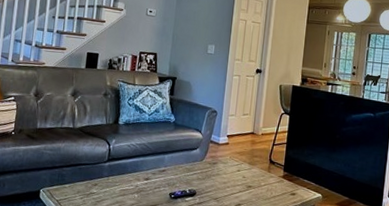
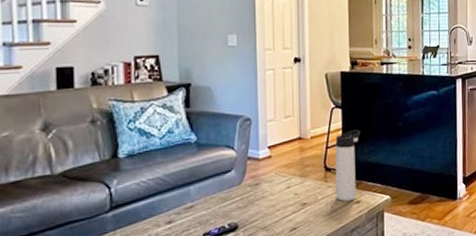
thermos bottle: none [276,134,303,192] -> present [335,130,361,201]

